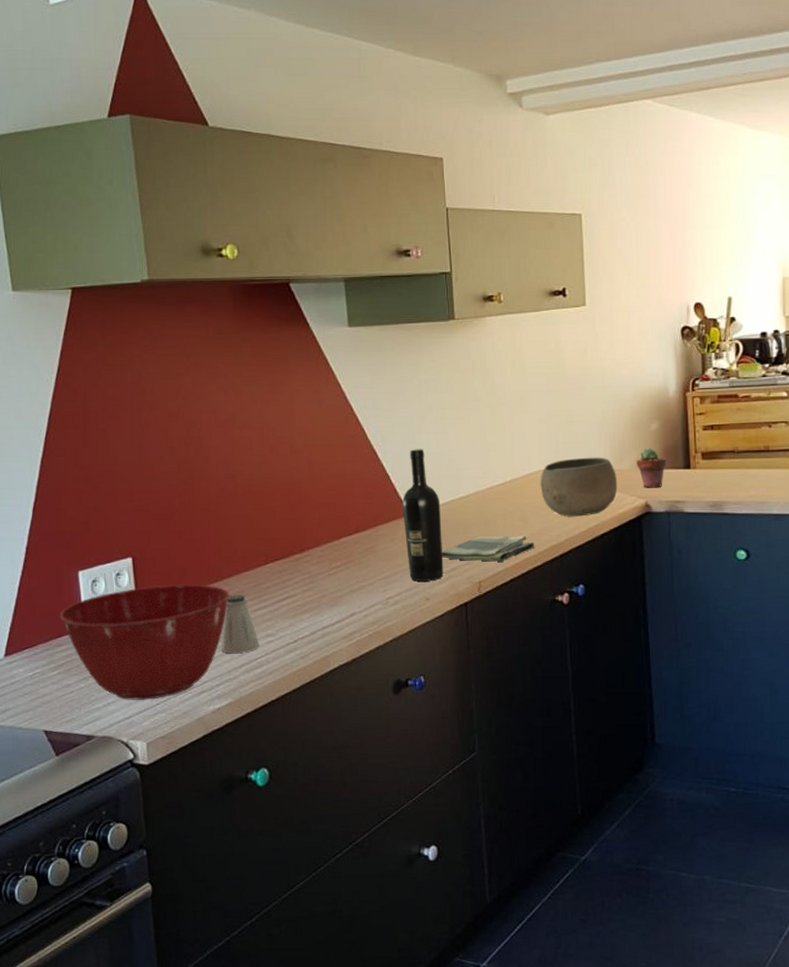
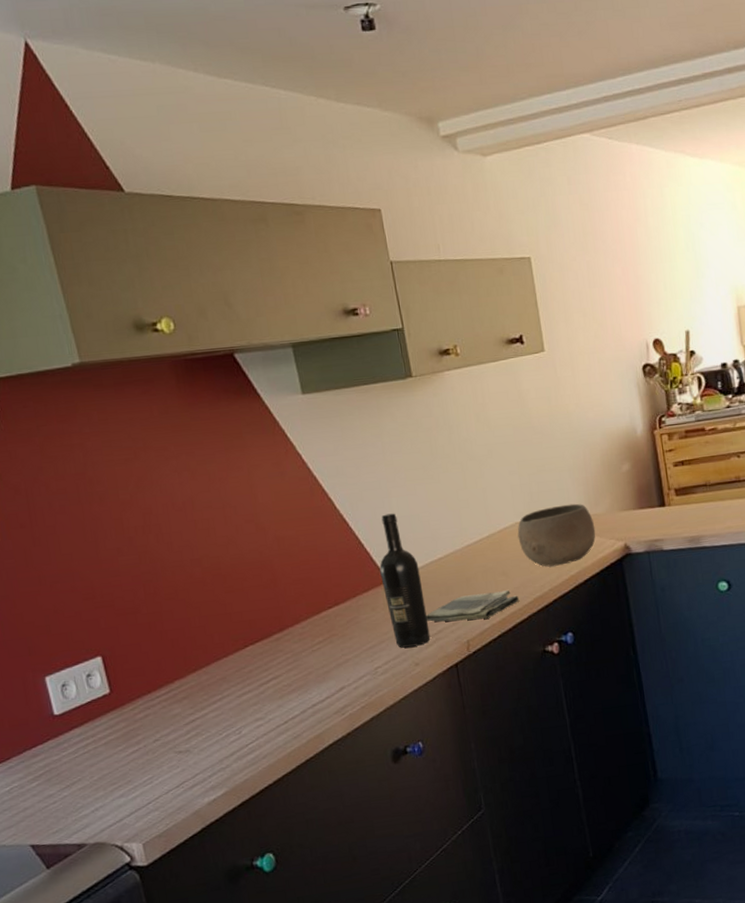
mixing bowl: present [59,584,230,701] -> none [30,675,211,803]
saltshaker: present [220,595,260,653] -> none [207,681,249,743]
potted succulent: present [637,448,666,488] -> none [612,489,642,530]

